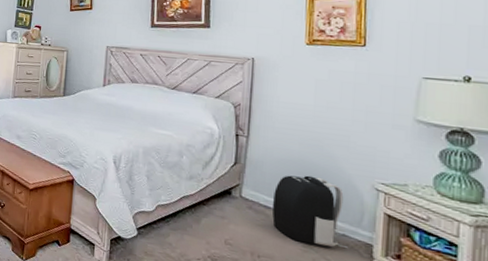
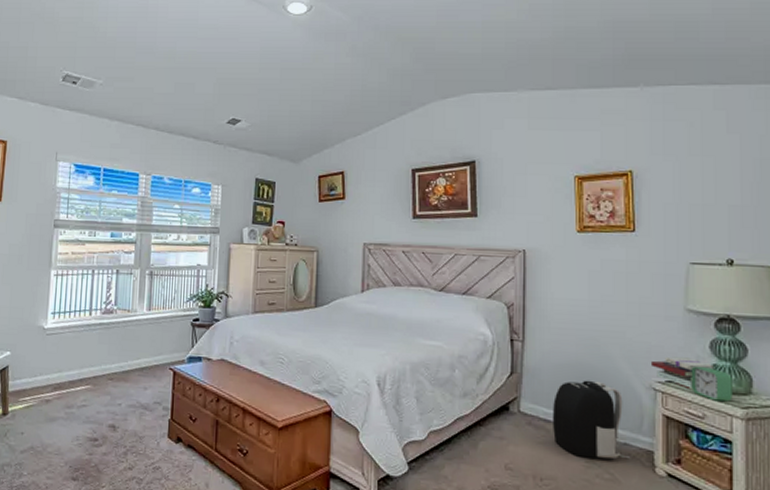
books: none [374,161,442,194] -> present [650,356,714,390]
alarm clock: none [416,172,462,208] -> present [691,366,733,402]

